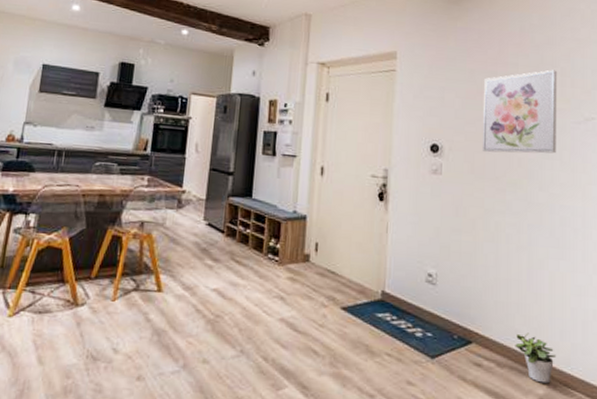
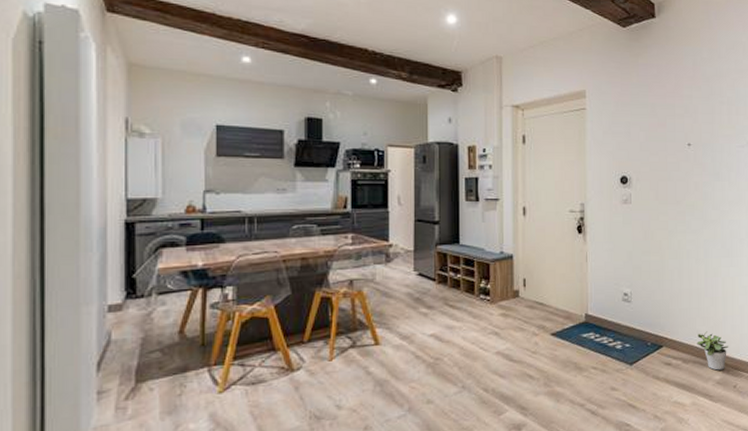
wall art: present [483,70,558,154] -> none [664,100,725,180]

